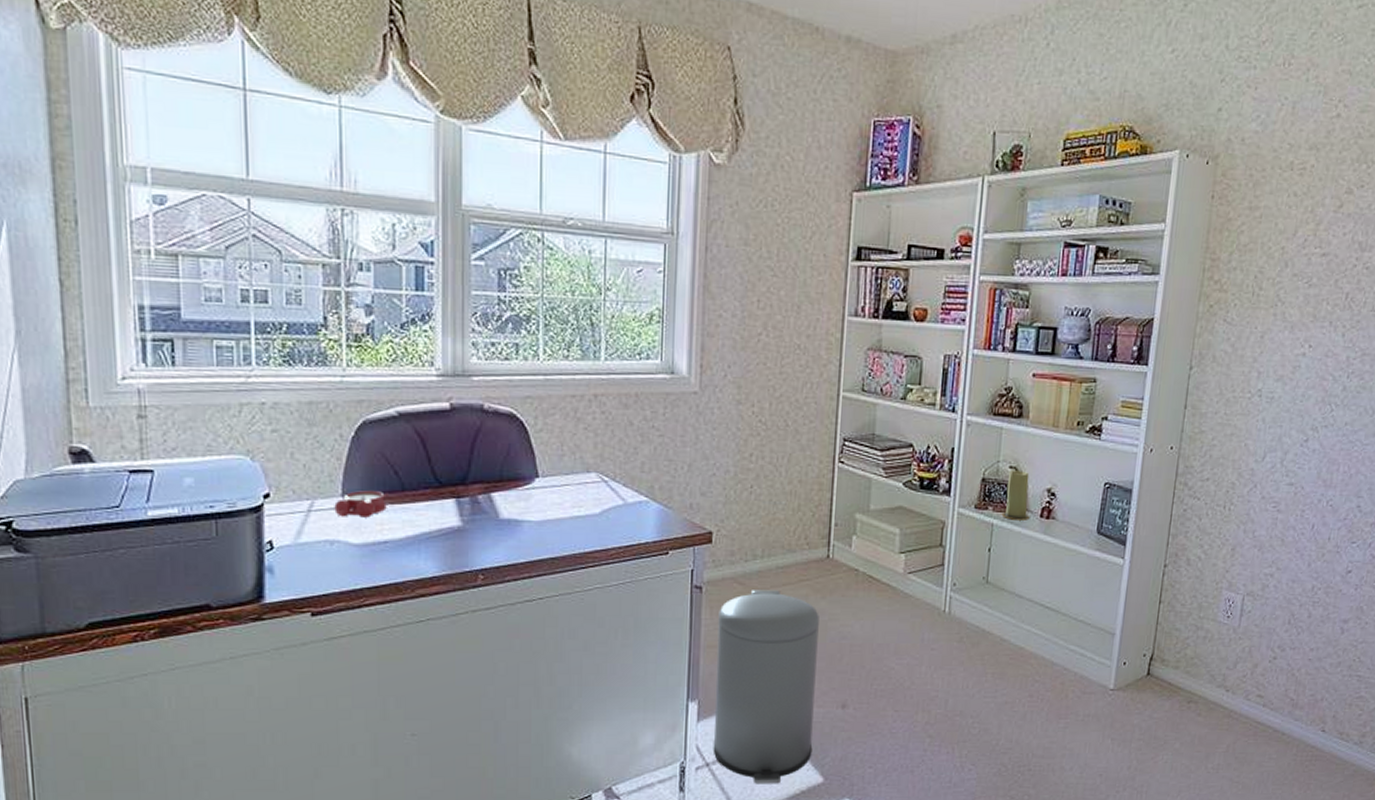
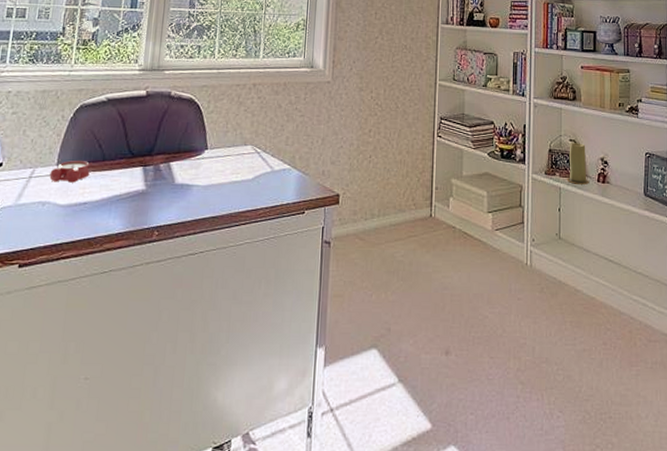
pedal bin: present [713,590,819,784] -> none [336,245,425,430]

